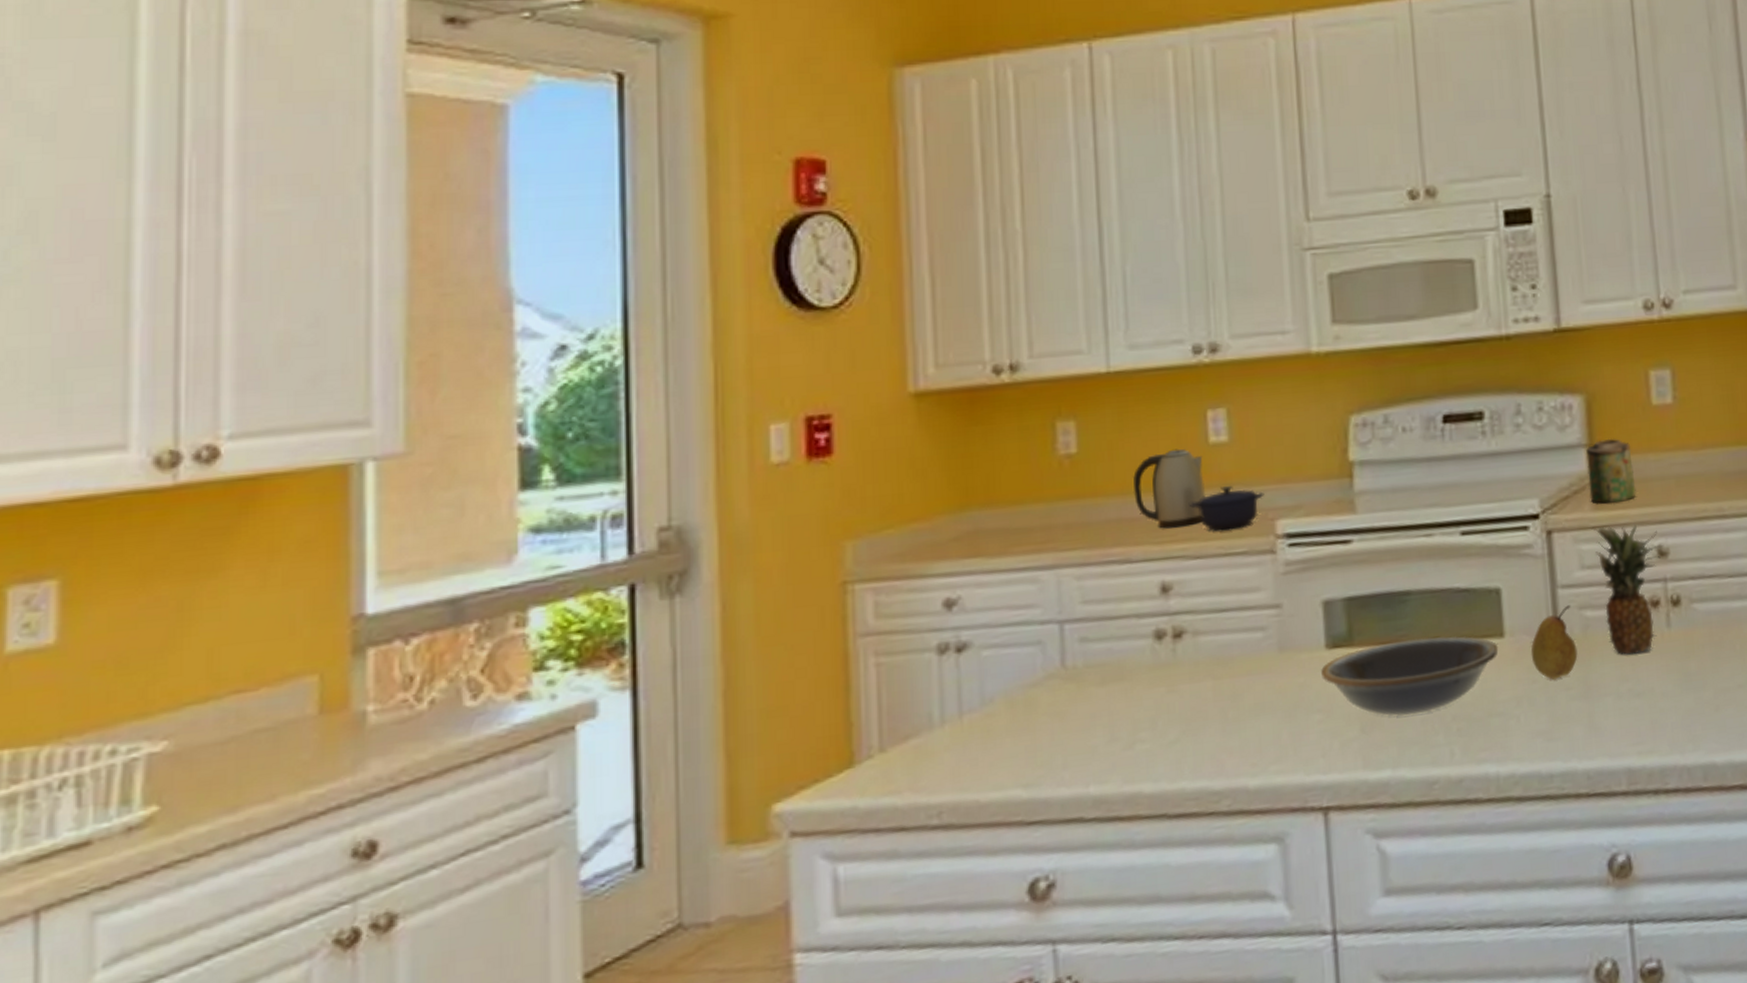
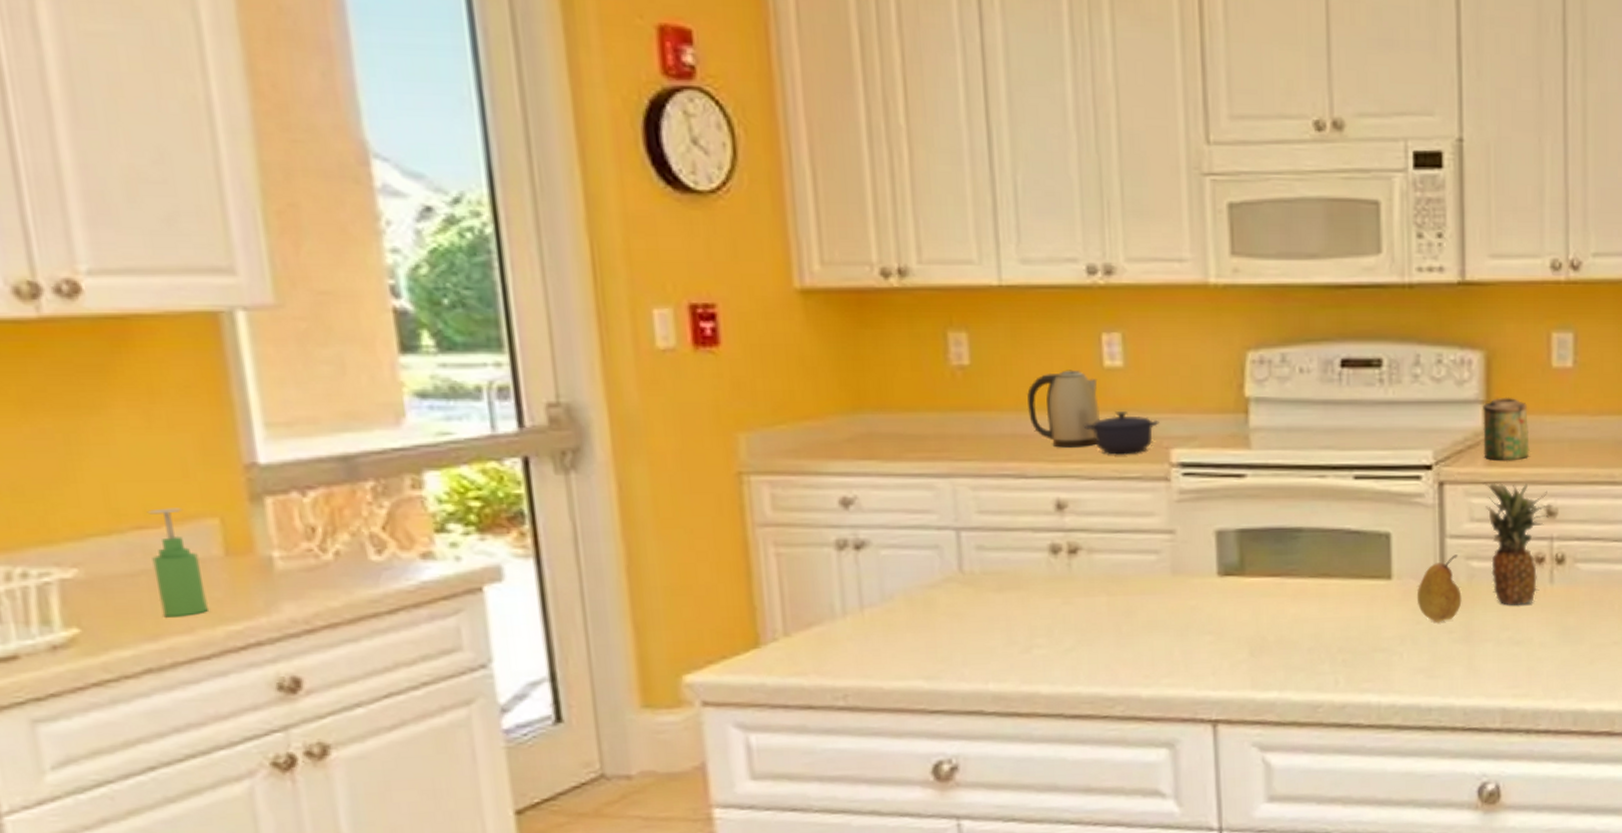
soap dispenser: none [245,667,293,786] -> present [147,508,208,618]
bowl: present [1321,635,1499,717] -> none [1213,573,1386,644]

